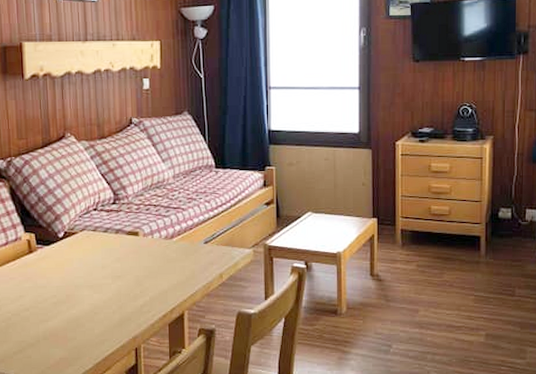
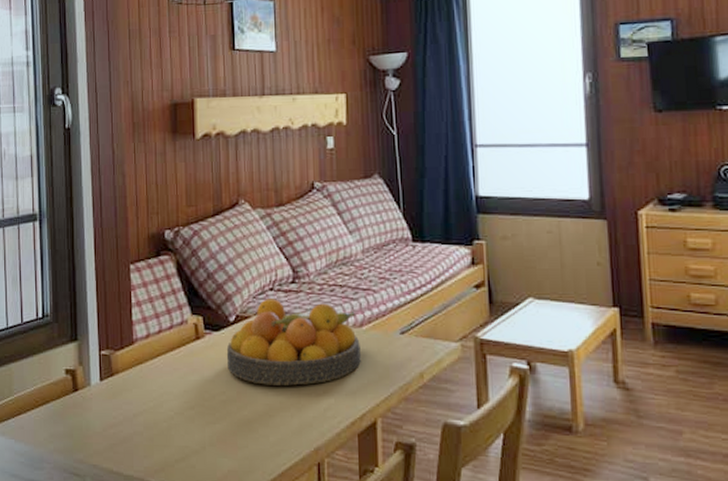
fruit bowl: none [56,217,171,289] -> present [226,299,361,386]

